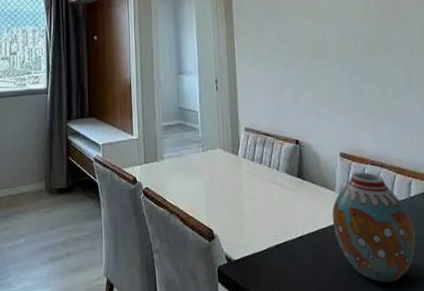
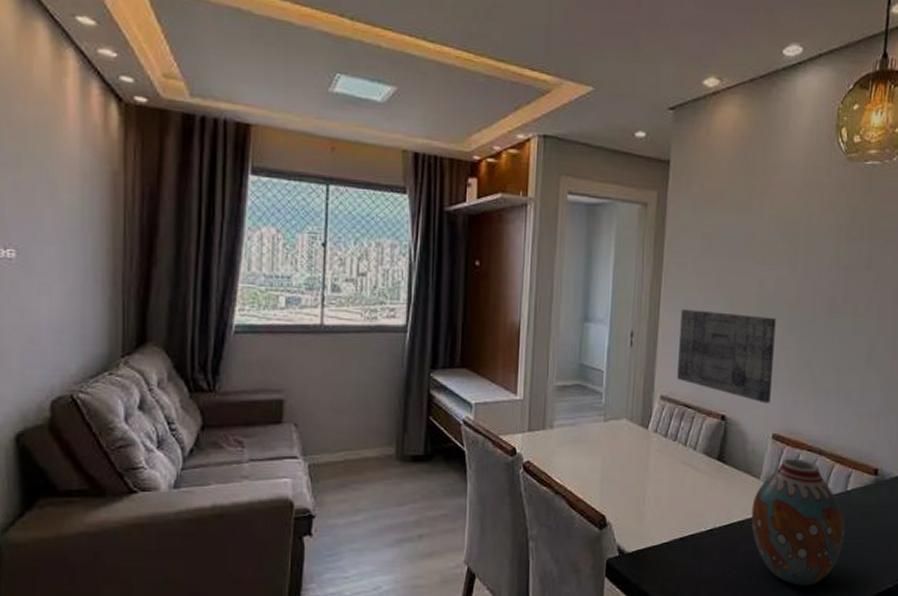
wall art: none [252,58,334,128] -> present [677,309,776,404]

